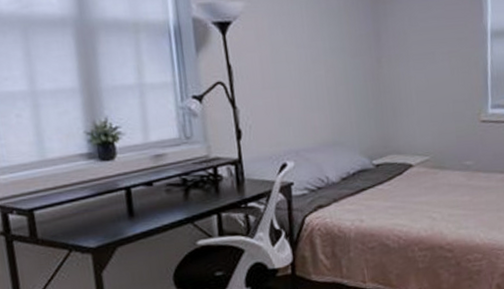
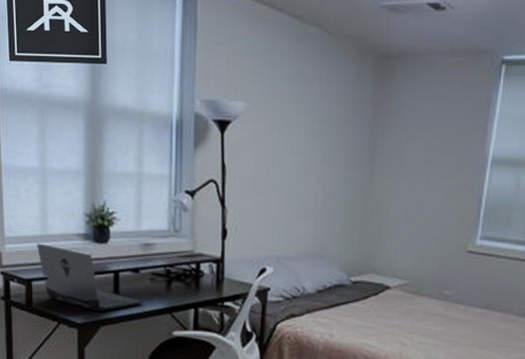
laptop: none [35,169,162,232] -> present [37,243,144,311]

